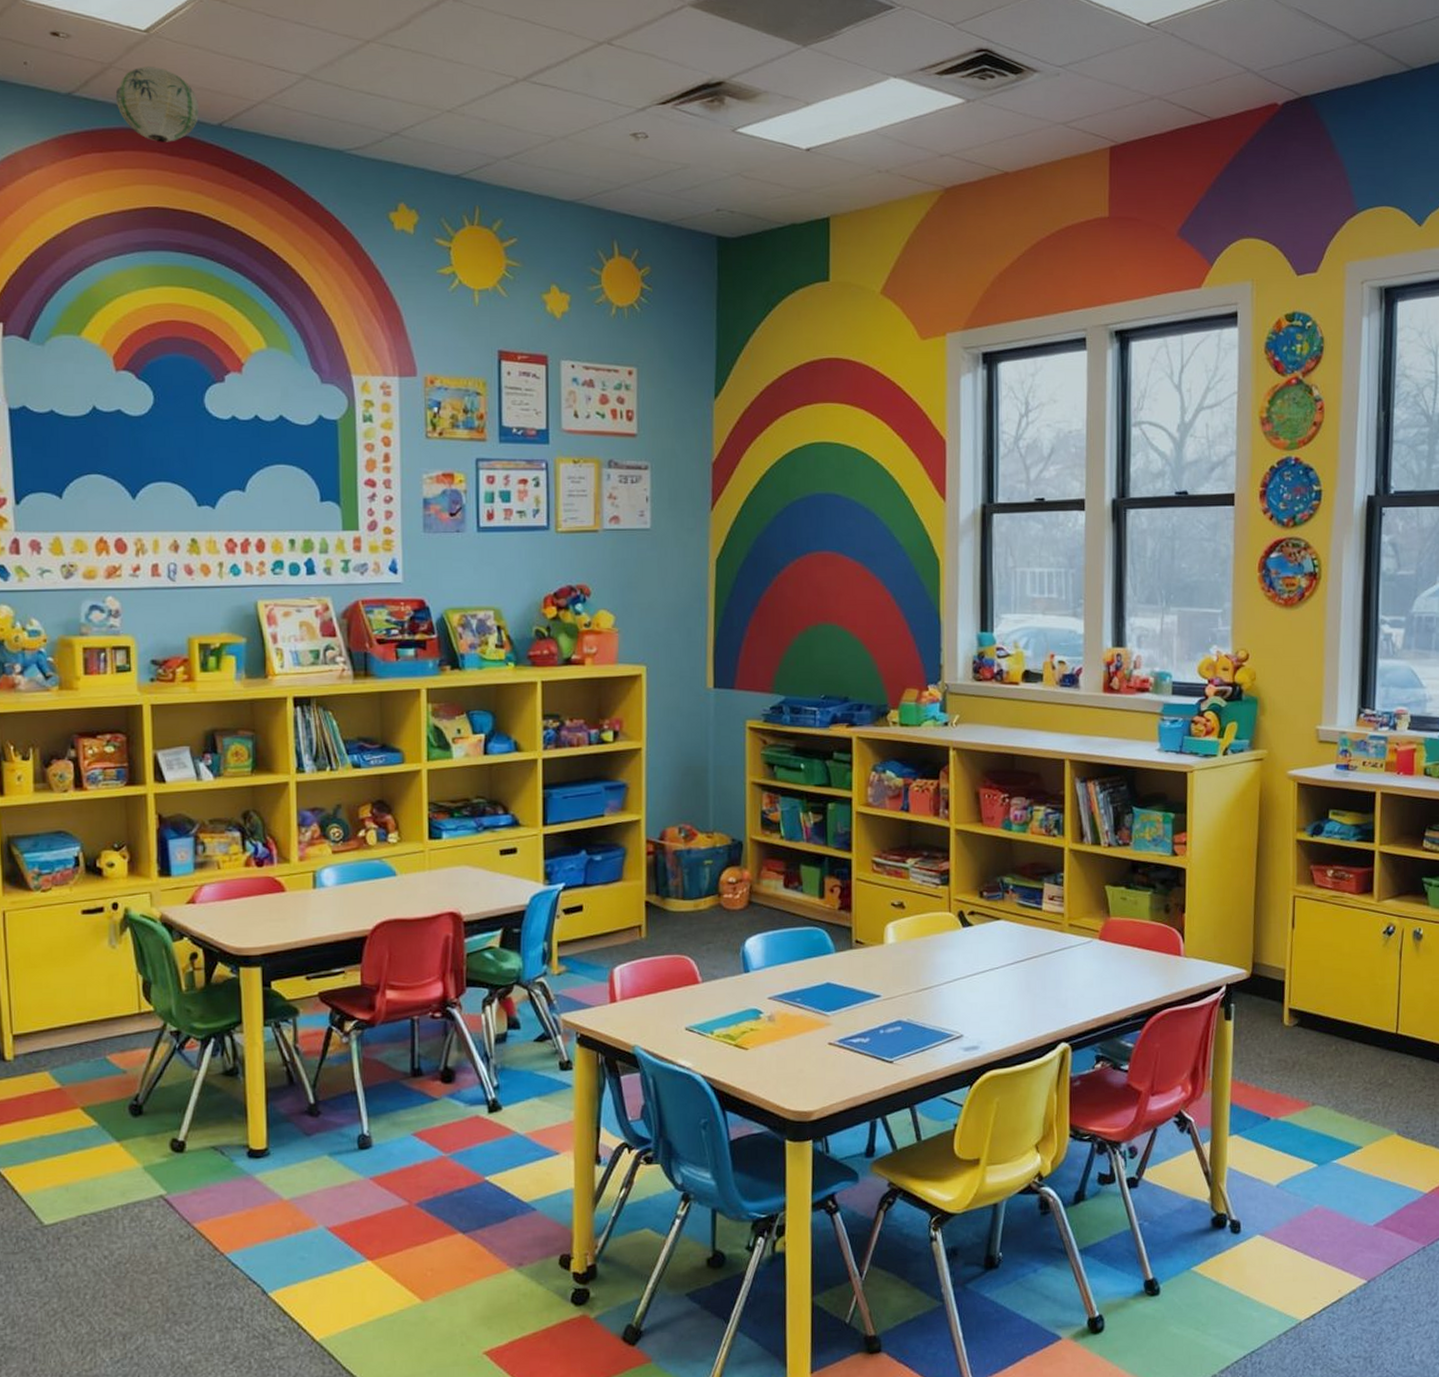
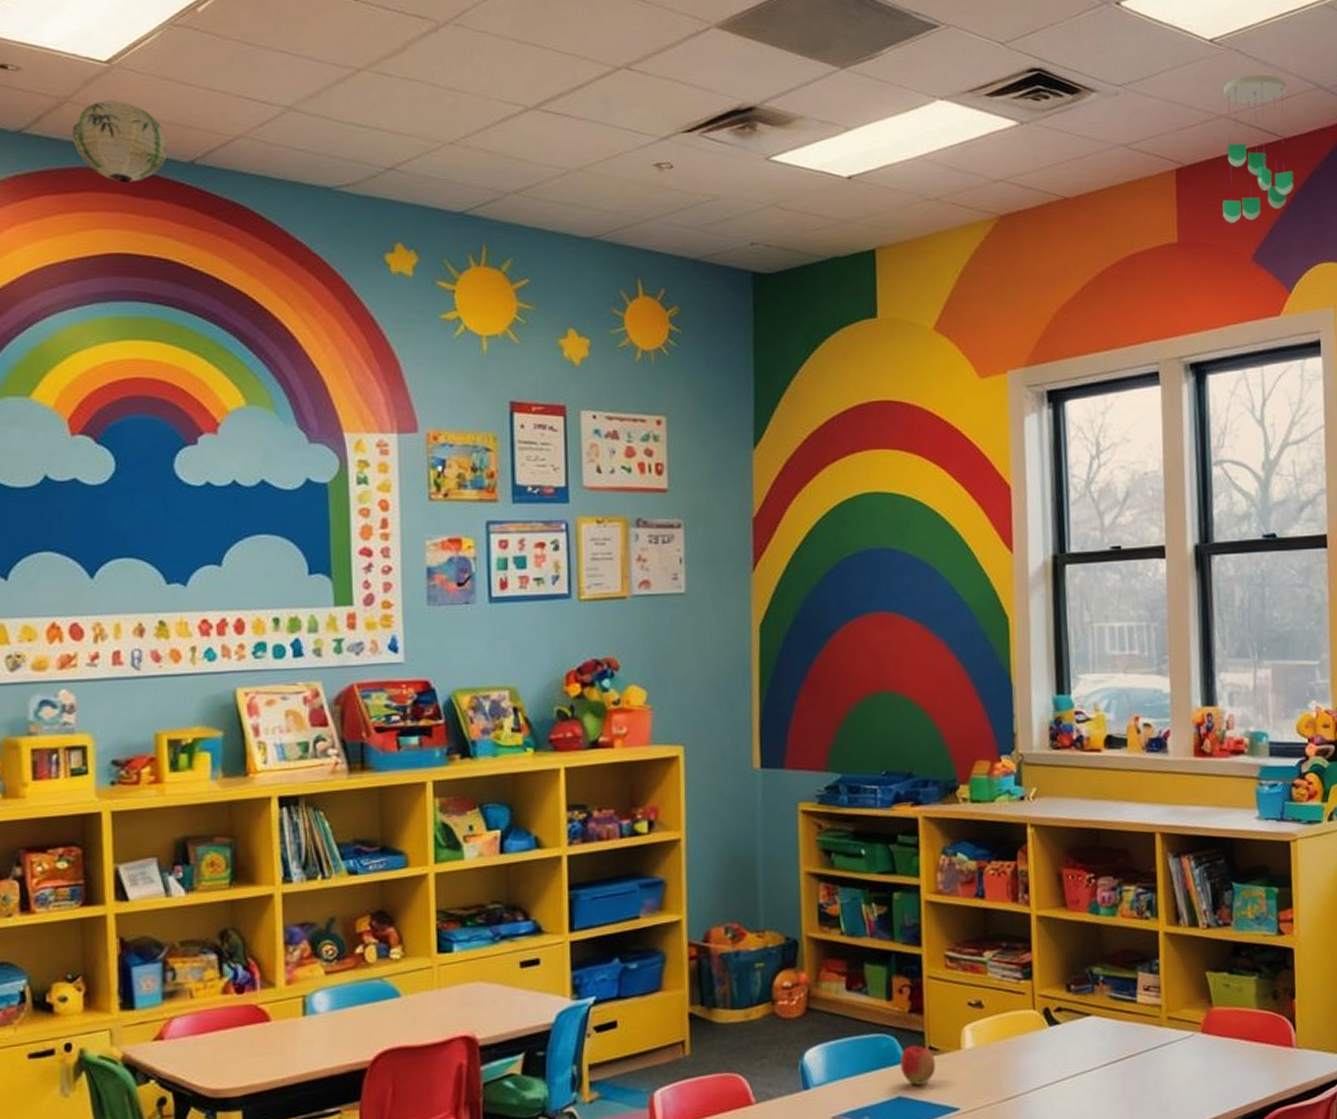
apple: none [830,939,861,974] -> present [900,1046,936,1086]
ceiling mobile: none [1152,58,1220,199] -> present [1222,74,1294,223]

